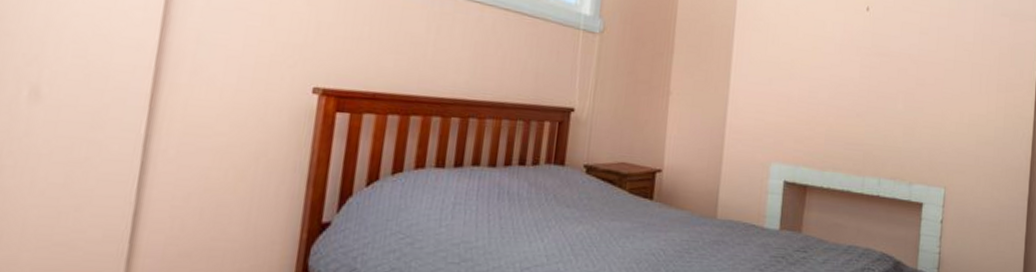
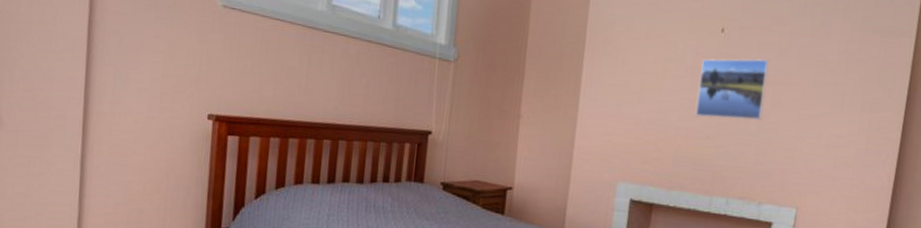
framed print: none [844,36,912,99] -> present [695,59,769,121]

